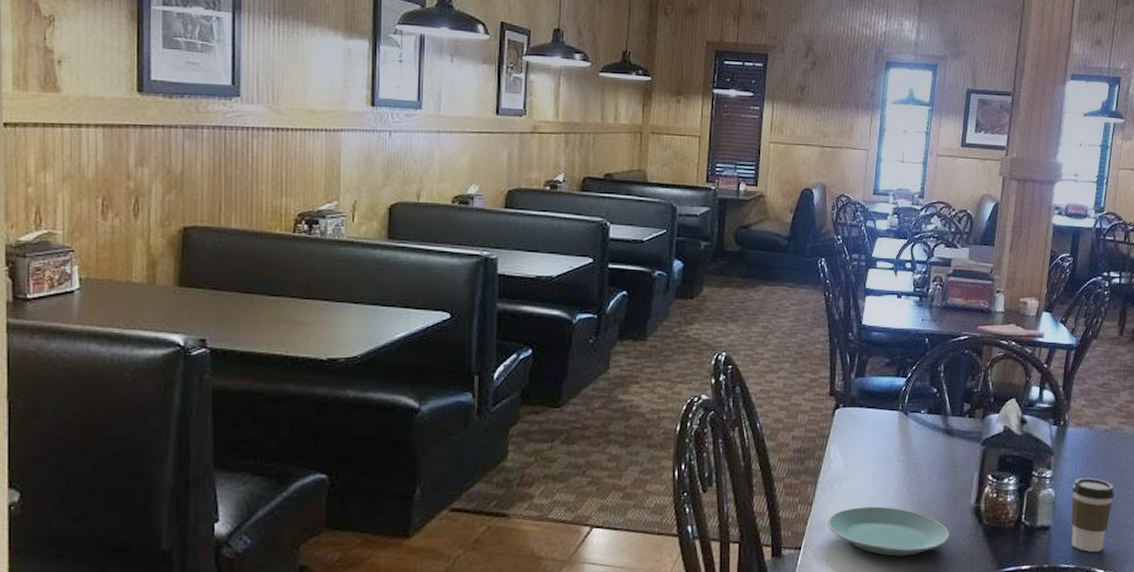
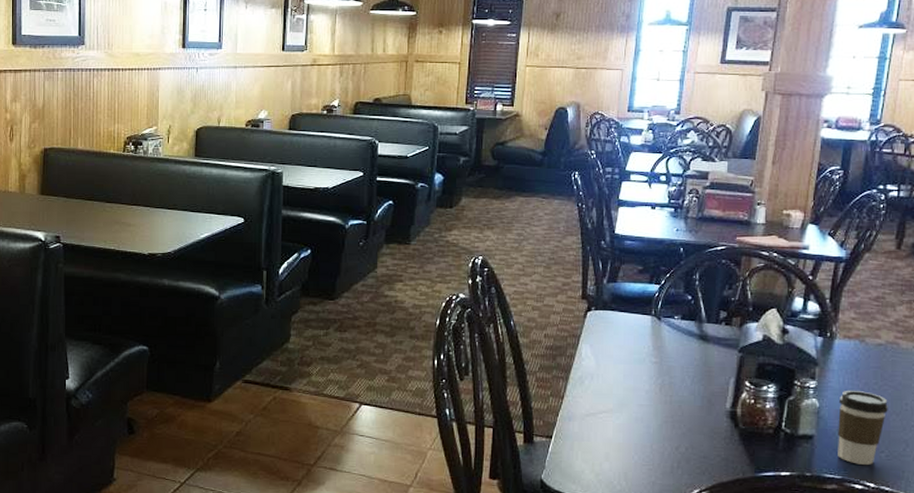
plate: present [828,506,950,556] -> none [579,403,704,452]

